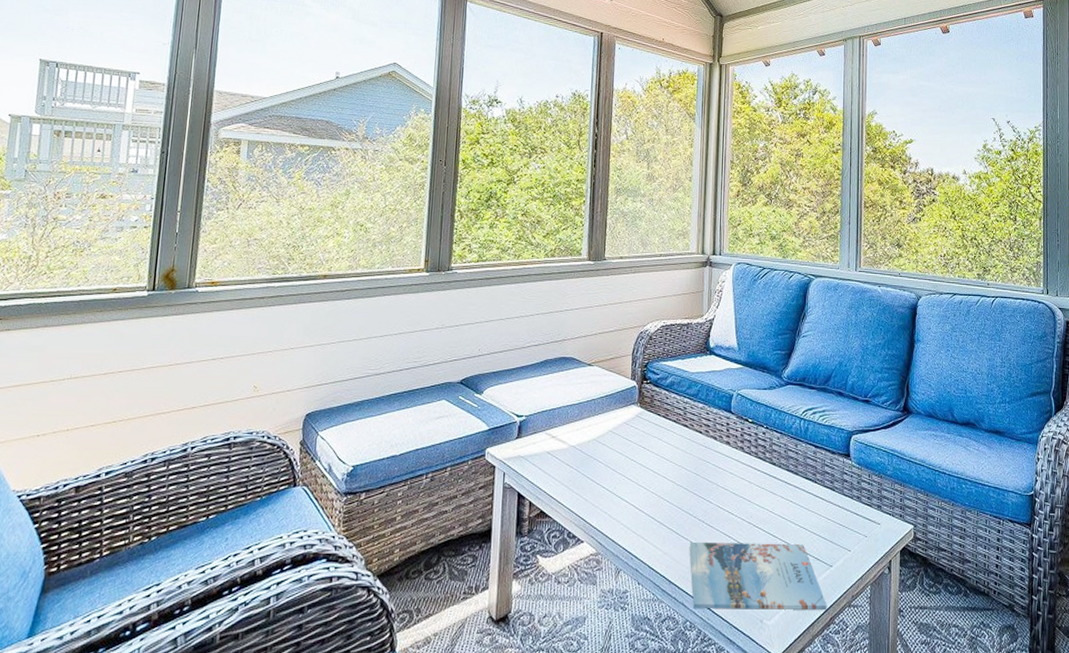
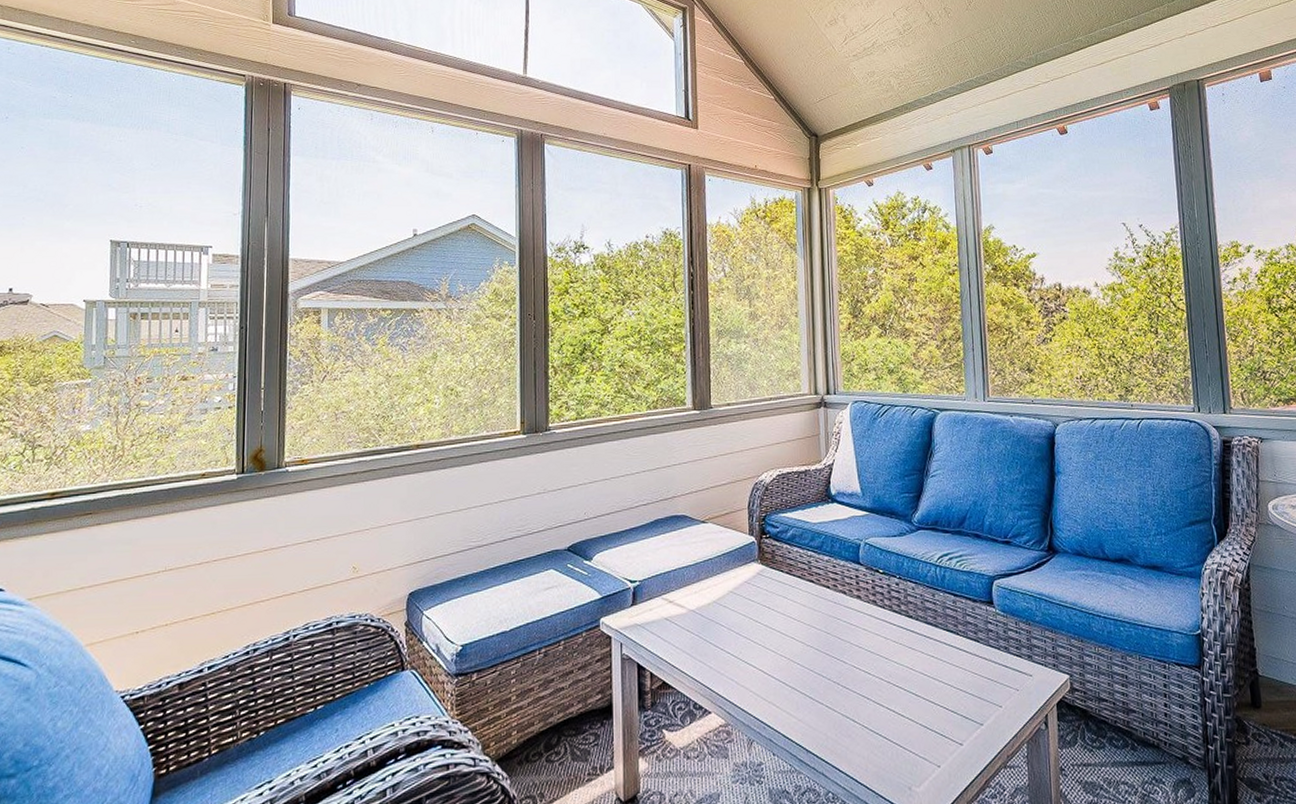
magazine: present [689,543,827,610] -> none [825,702,981,778]

